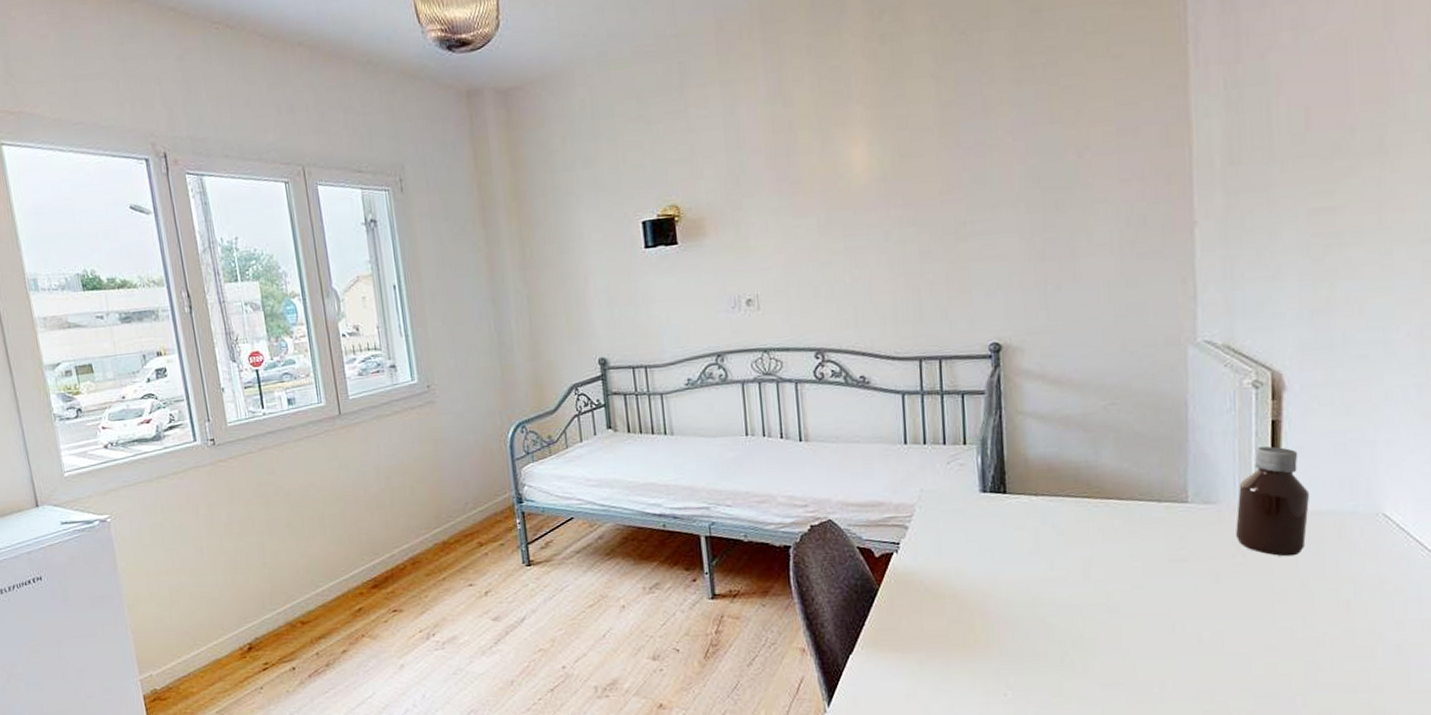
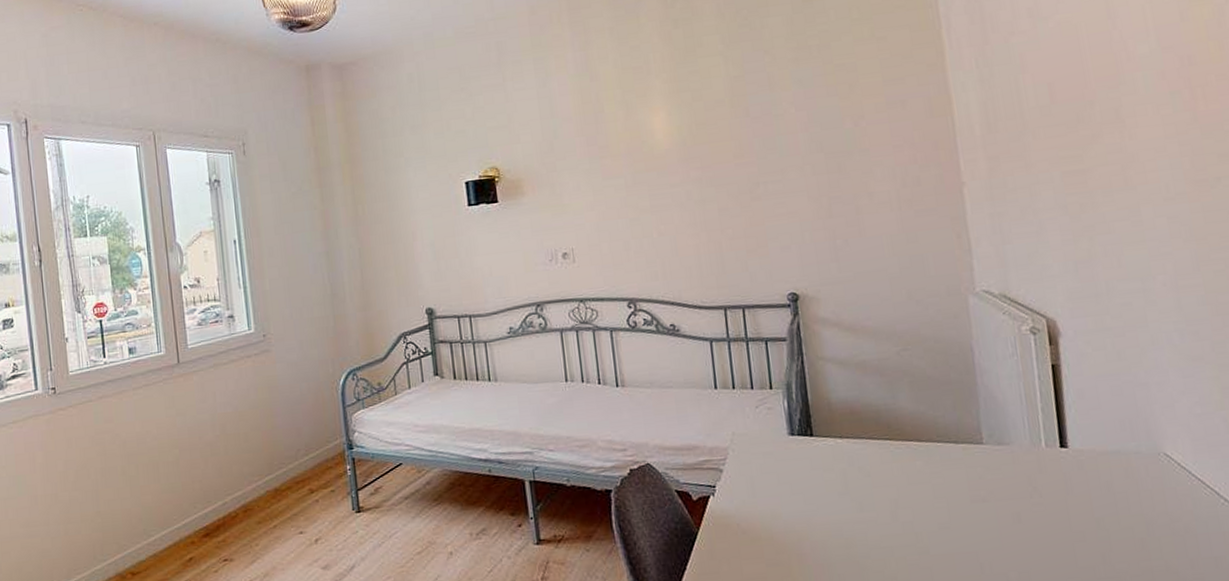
bottle: present [1236,446,1310,557] -> none [1028,389,1097,496]

